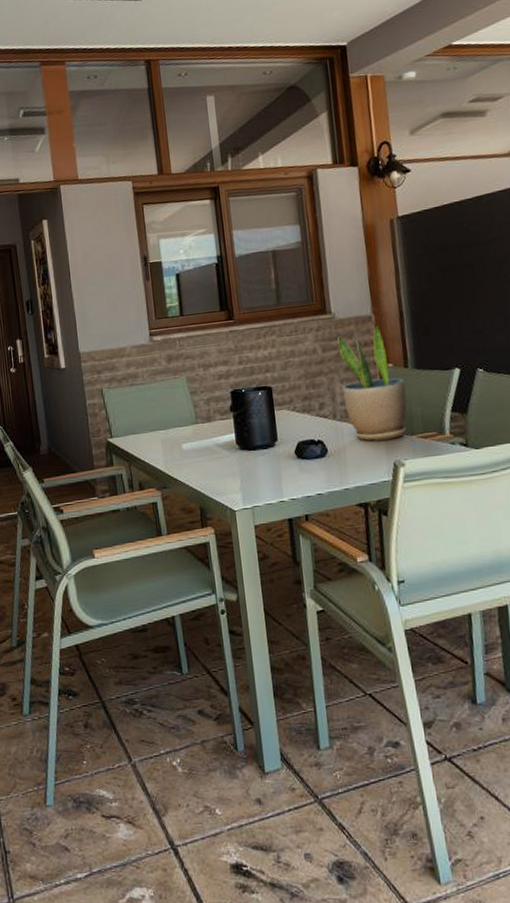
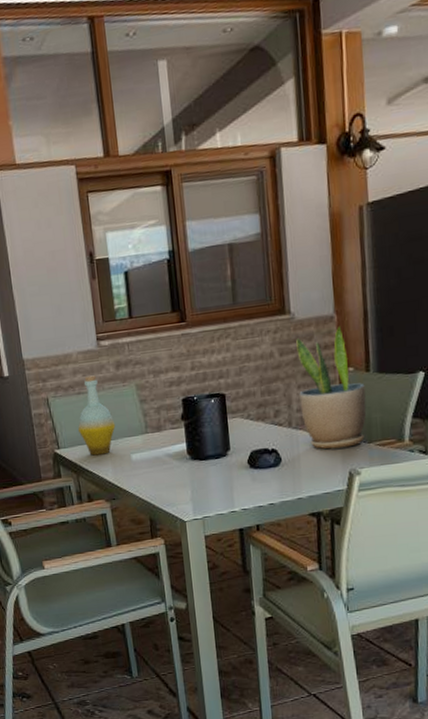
bottle: none [130,368,167,445] -> present [77,375,116,456]

